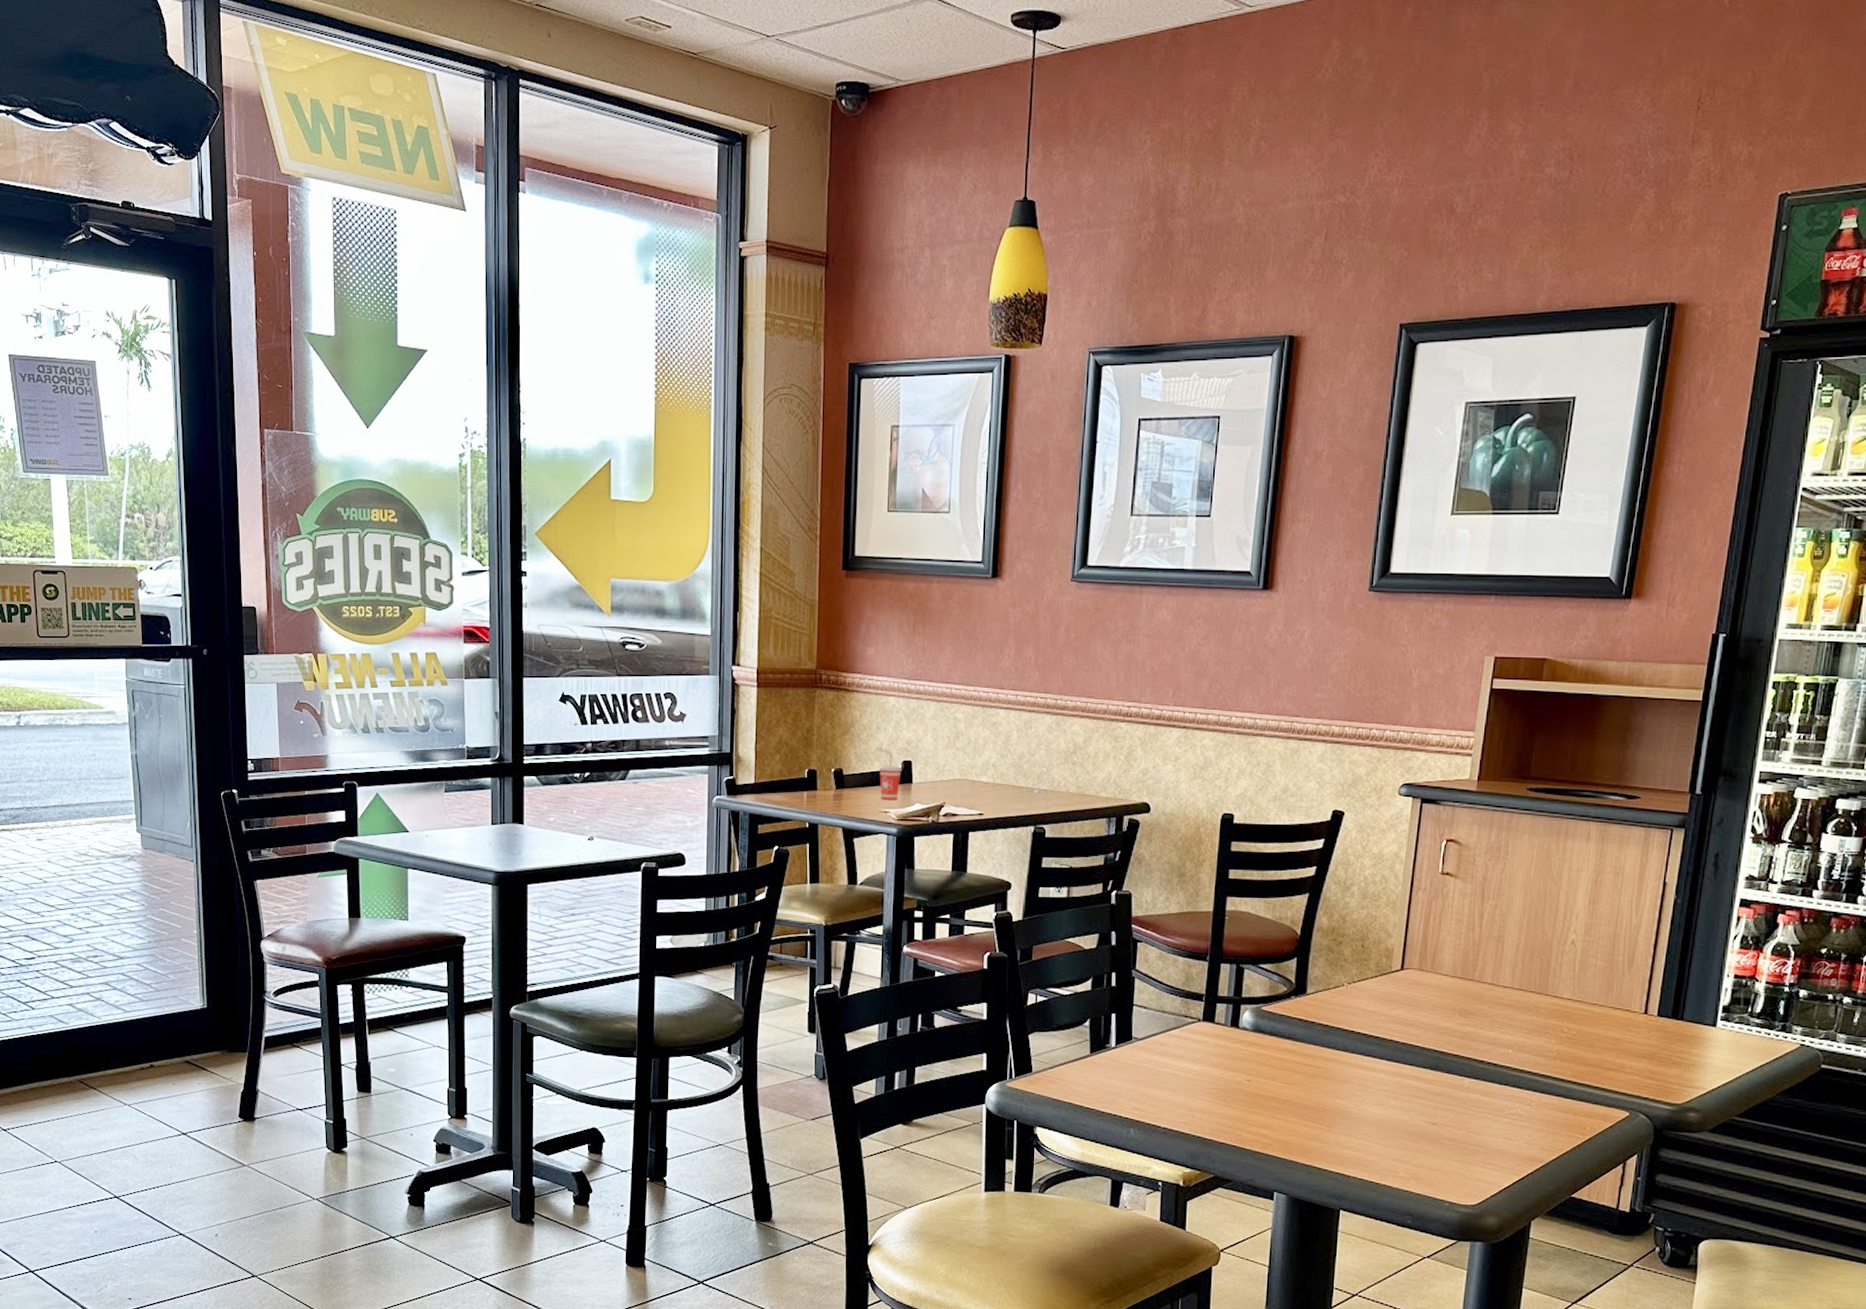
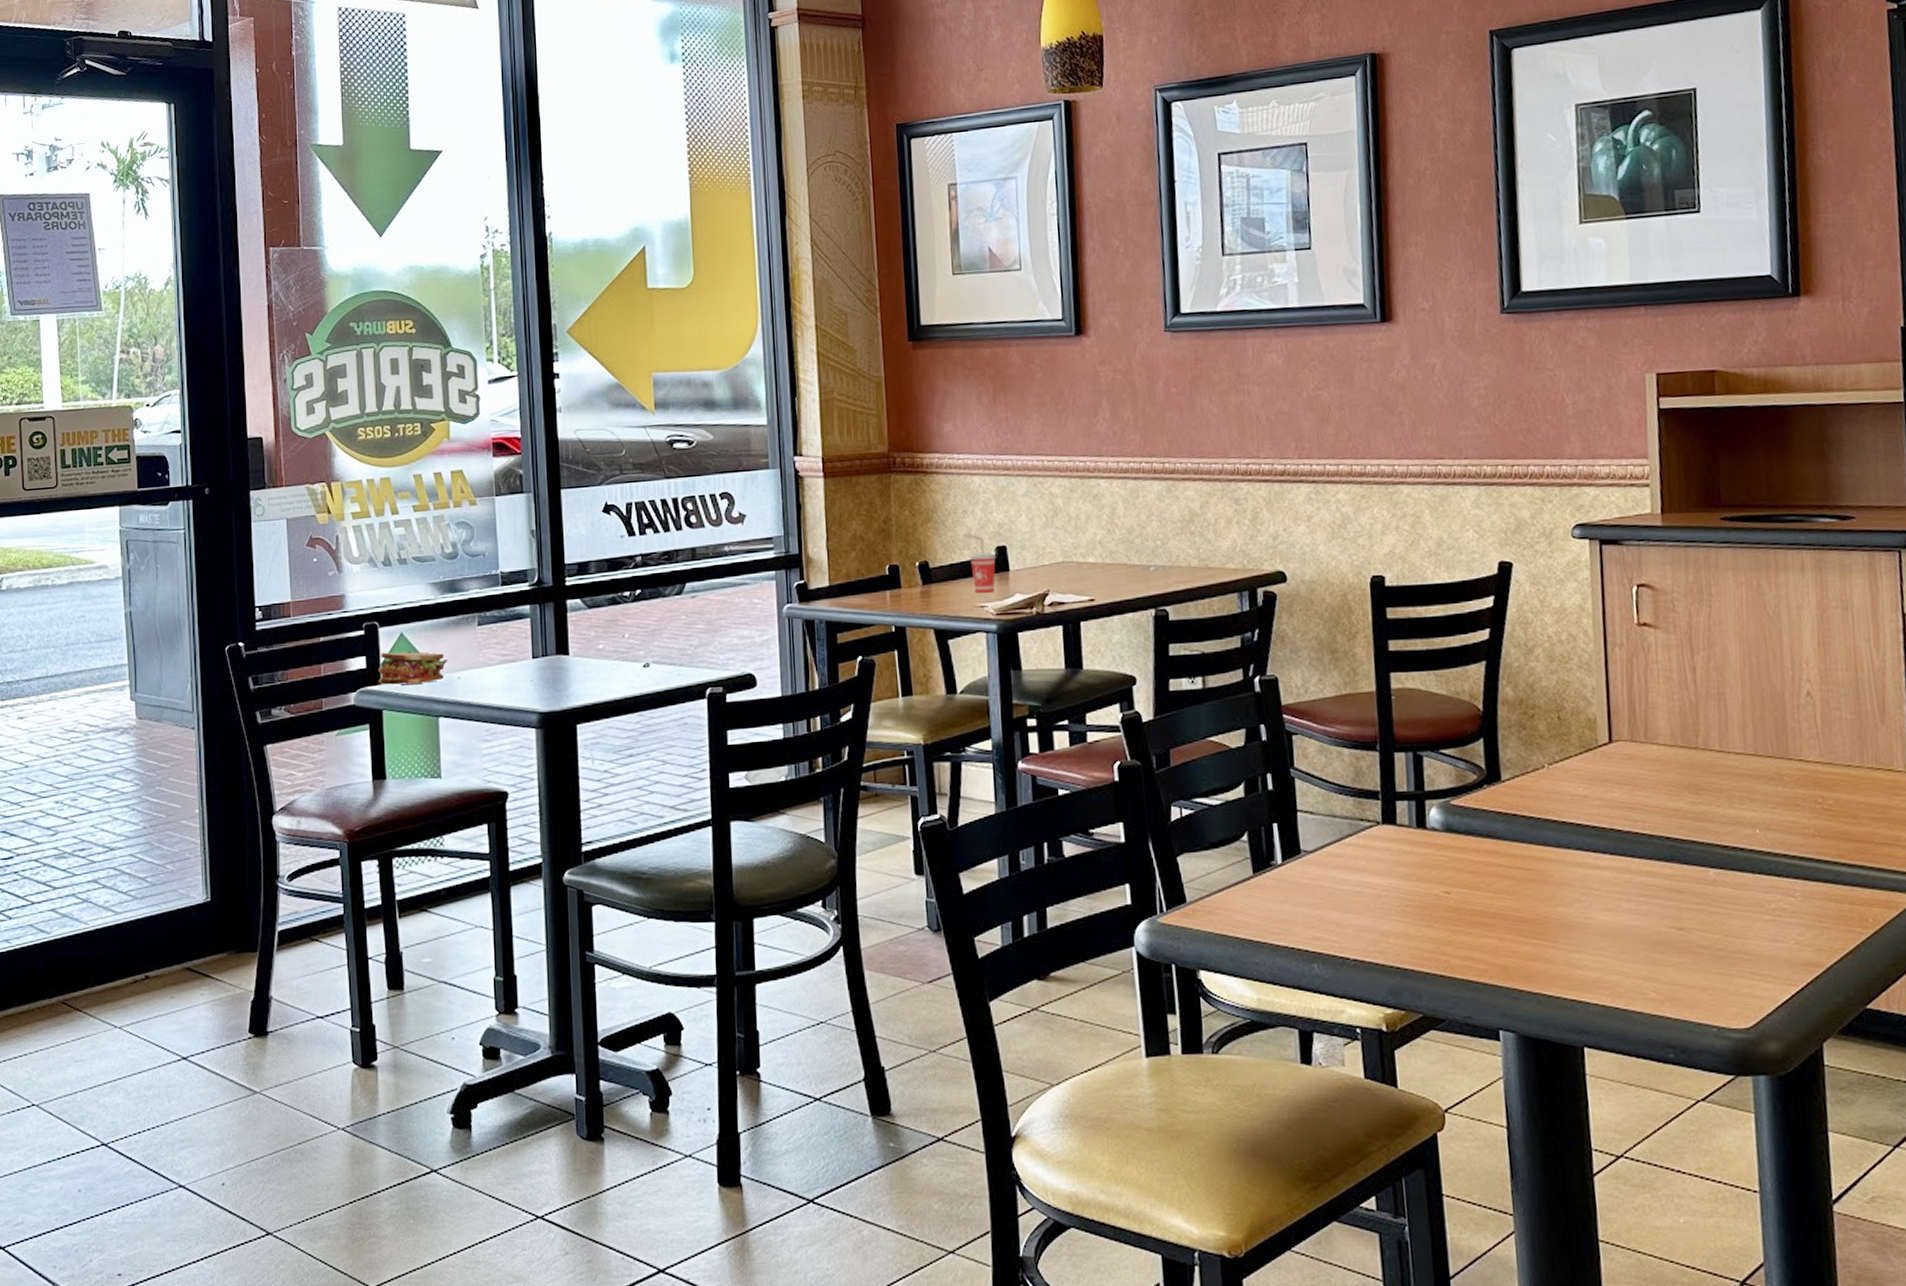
sandwich: none [355,809,418,838] -> present [378,651,448,685]

